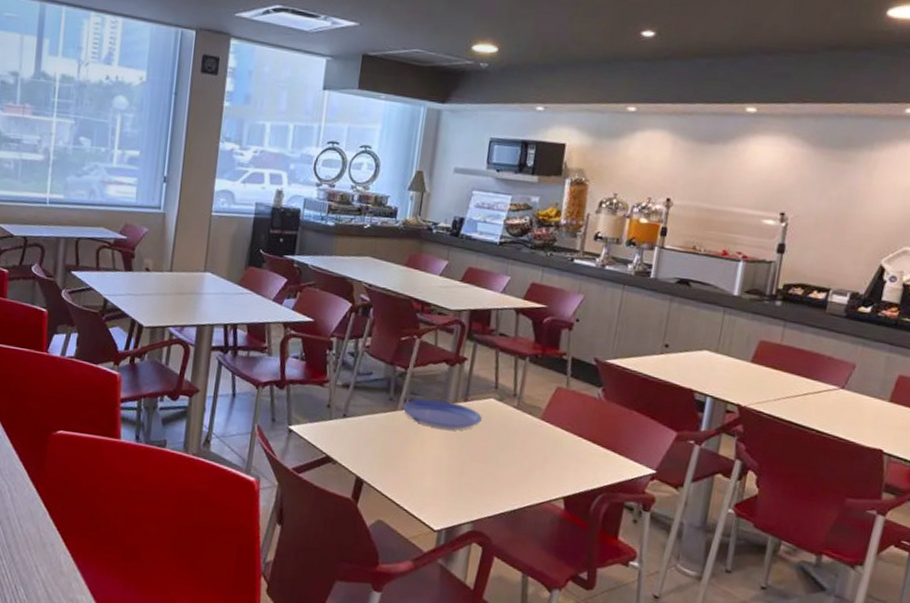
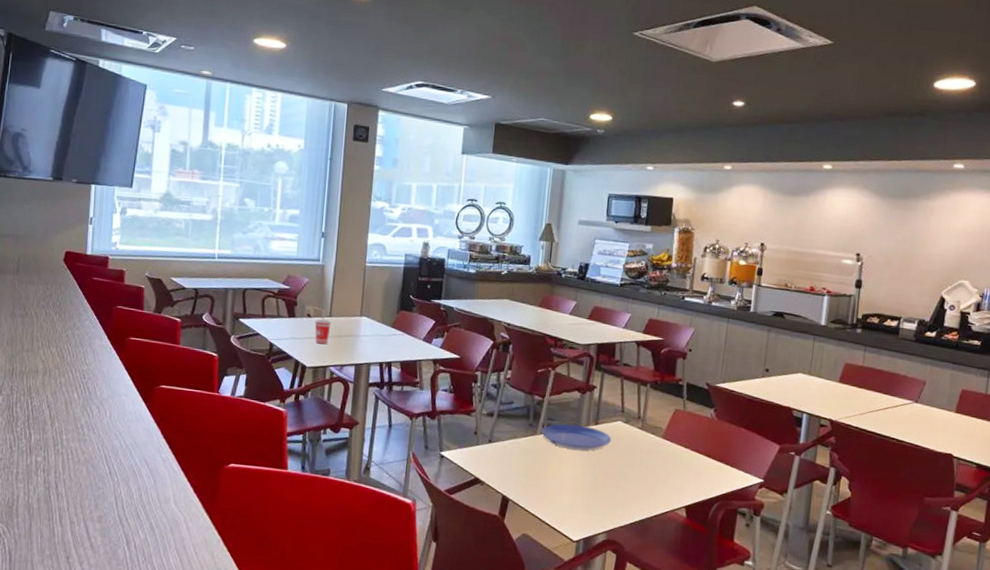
beverage cup: none [151,260,172,302] -> present [312,307,331,345]

